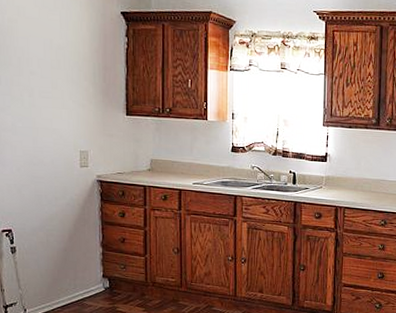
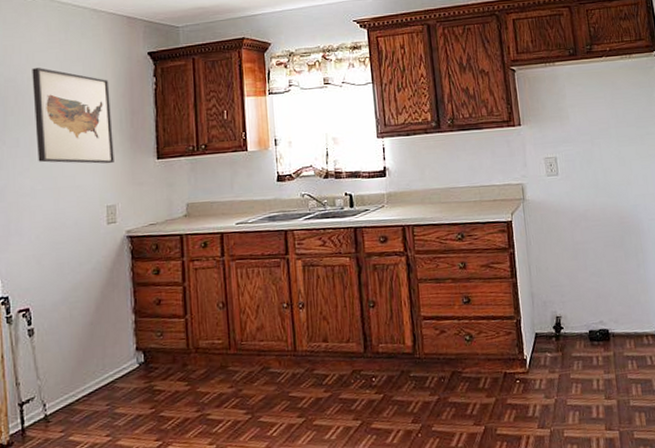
wall art: none [12,10,88,113] -> present [32,68,114,164]

